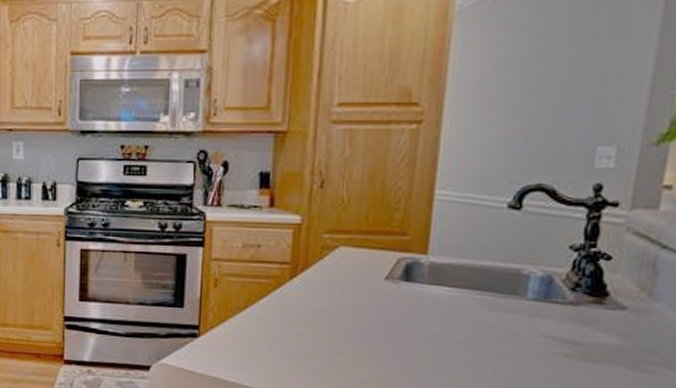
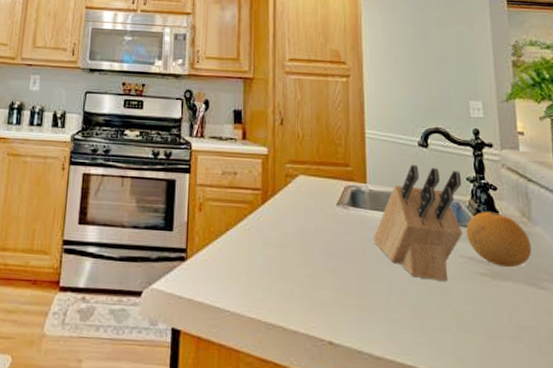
knife block: none [427,231,562,363] -> present [373,164,463,282]
fruit: none [554,284,645,349] -> present [466,211,532,268]

